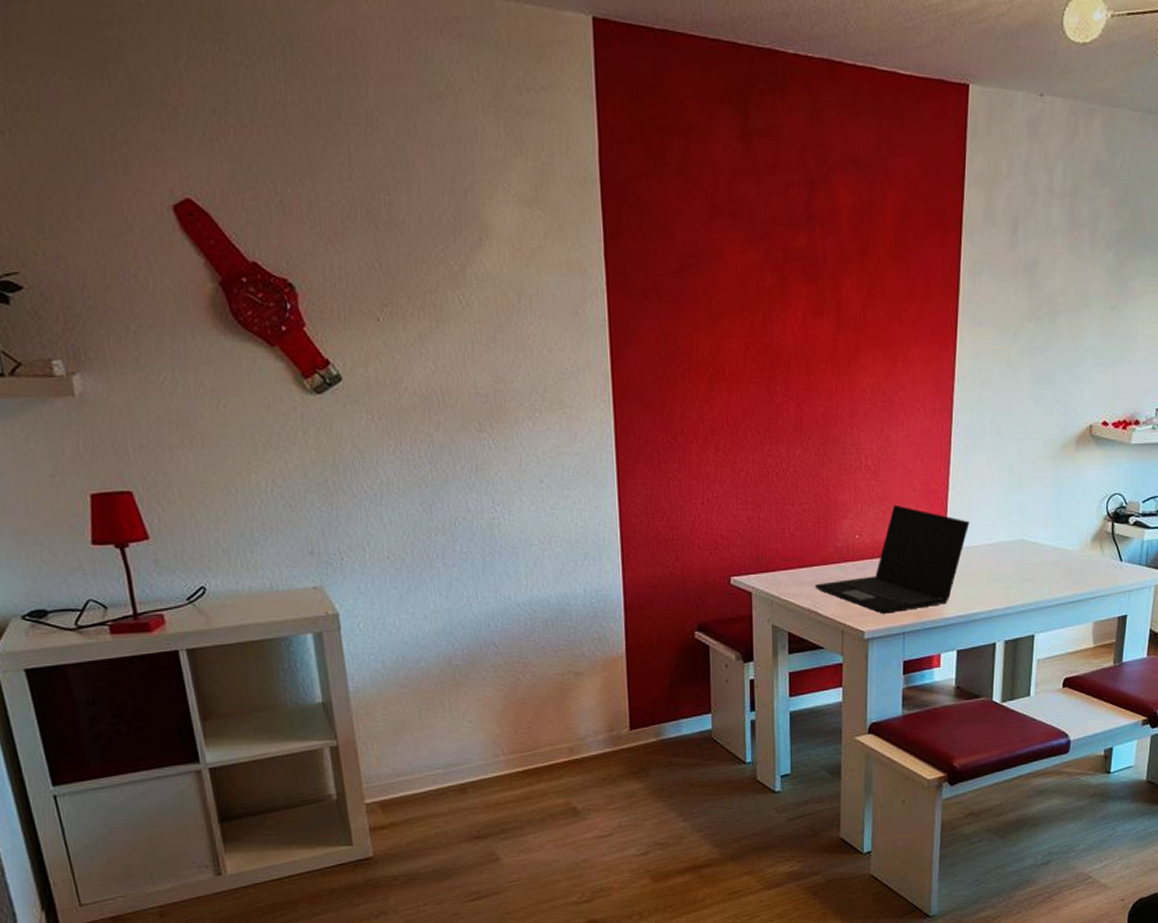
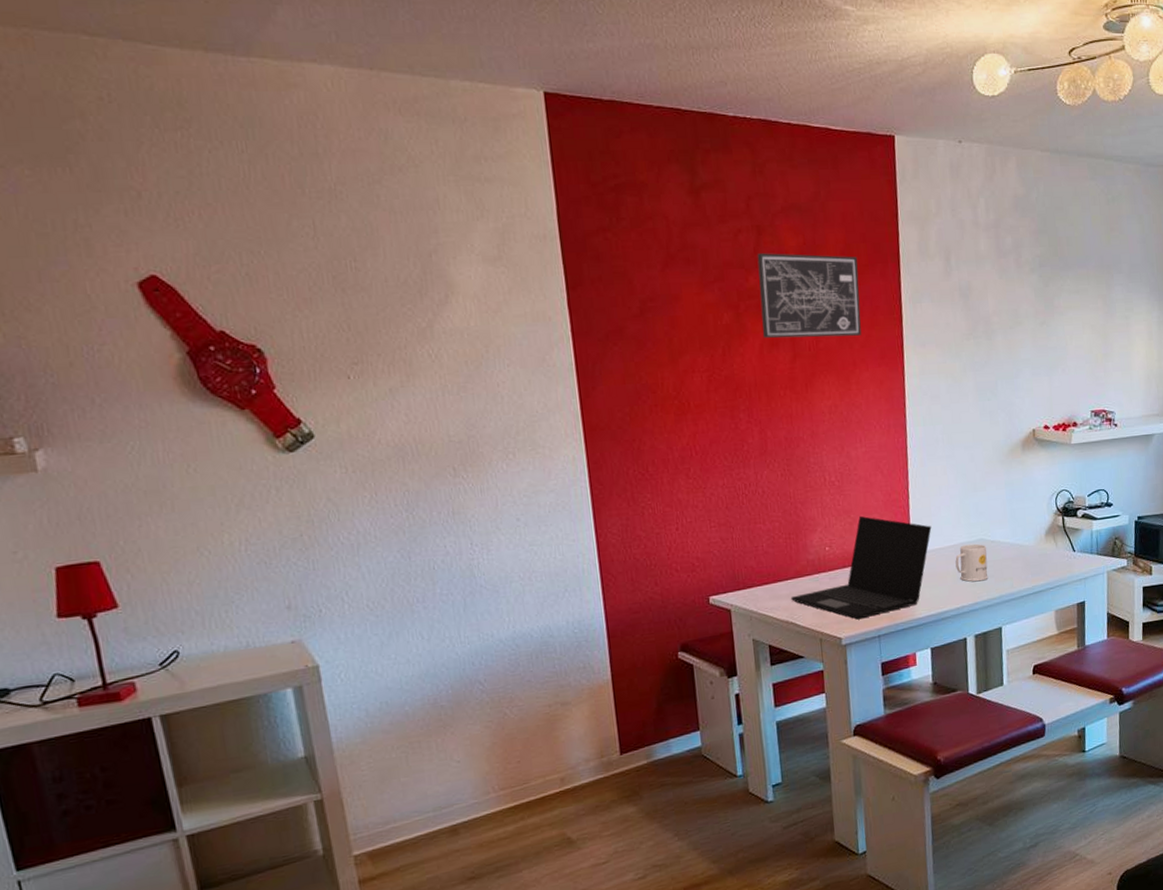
wall art: none [807,211,917,310] -> present [757,253,862,339]
mug: none [991,544,1027,585] -> present [955,543,989,582]

